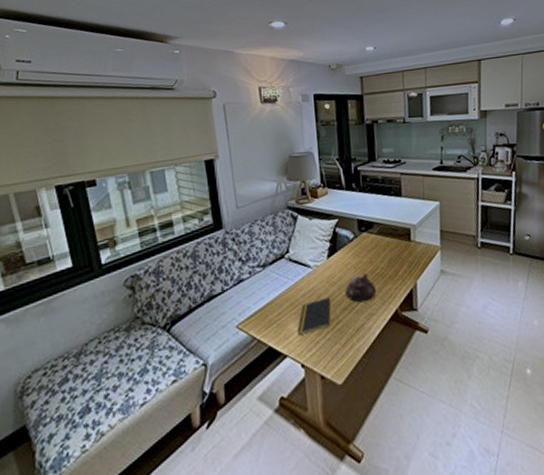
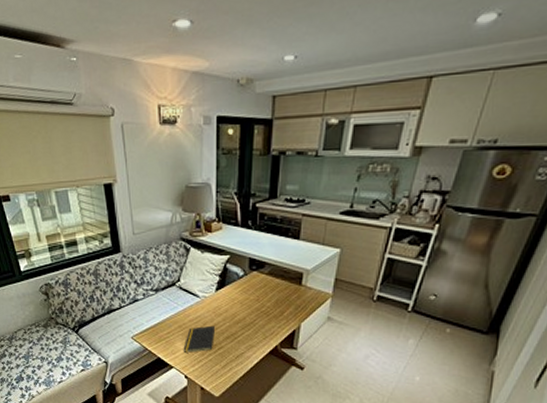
teapot: present [345,272,376,303] -> none [230,308,259,335]

